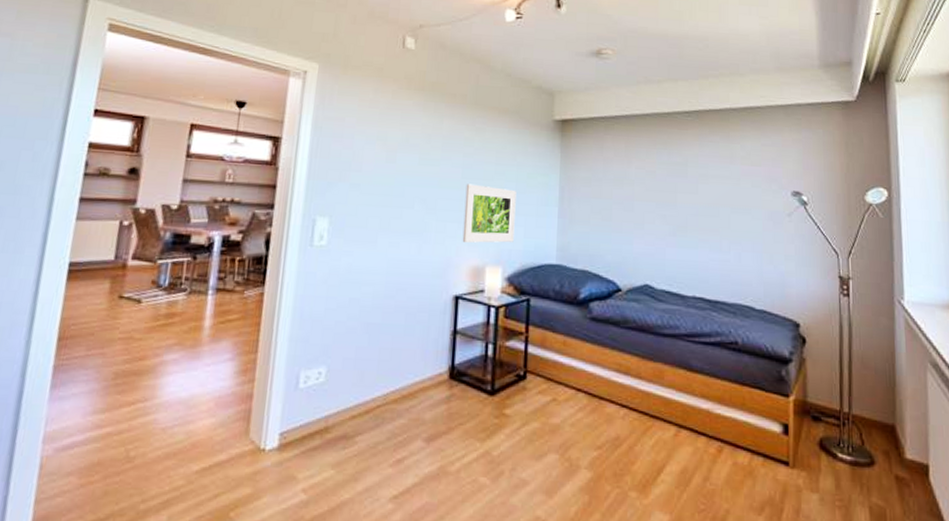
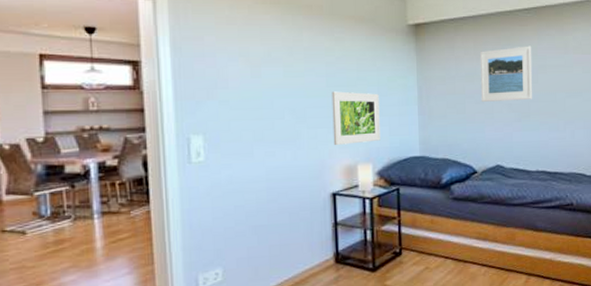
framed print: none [630,151,692,212] -> present [479,46,532,102]

